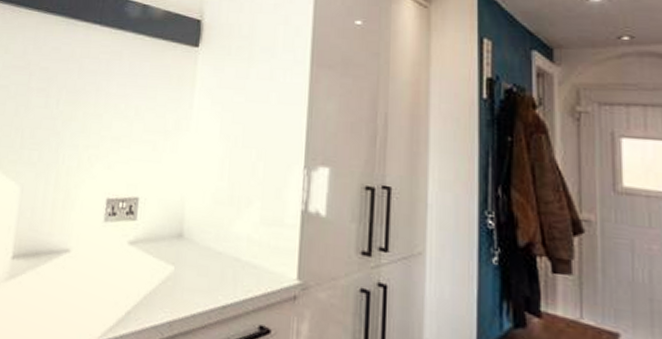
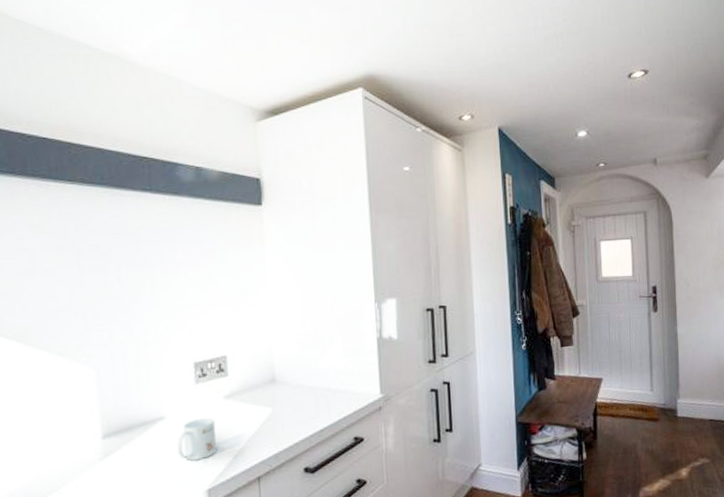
mug: none [74,259,116,306] -> present [176,417,217,460]

